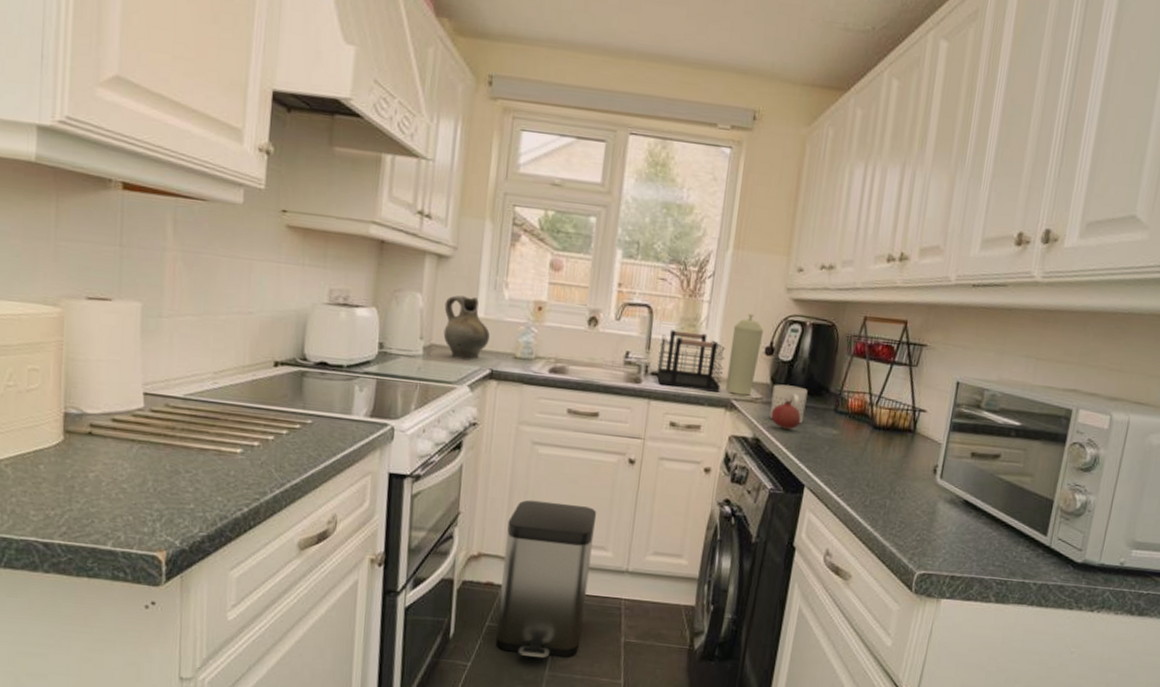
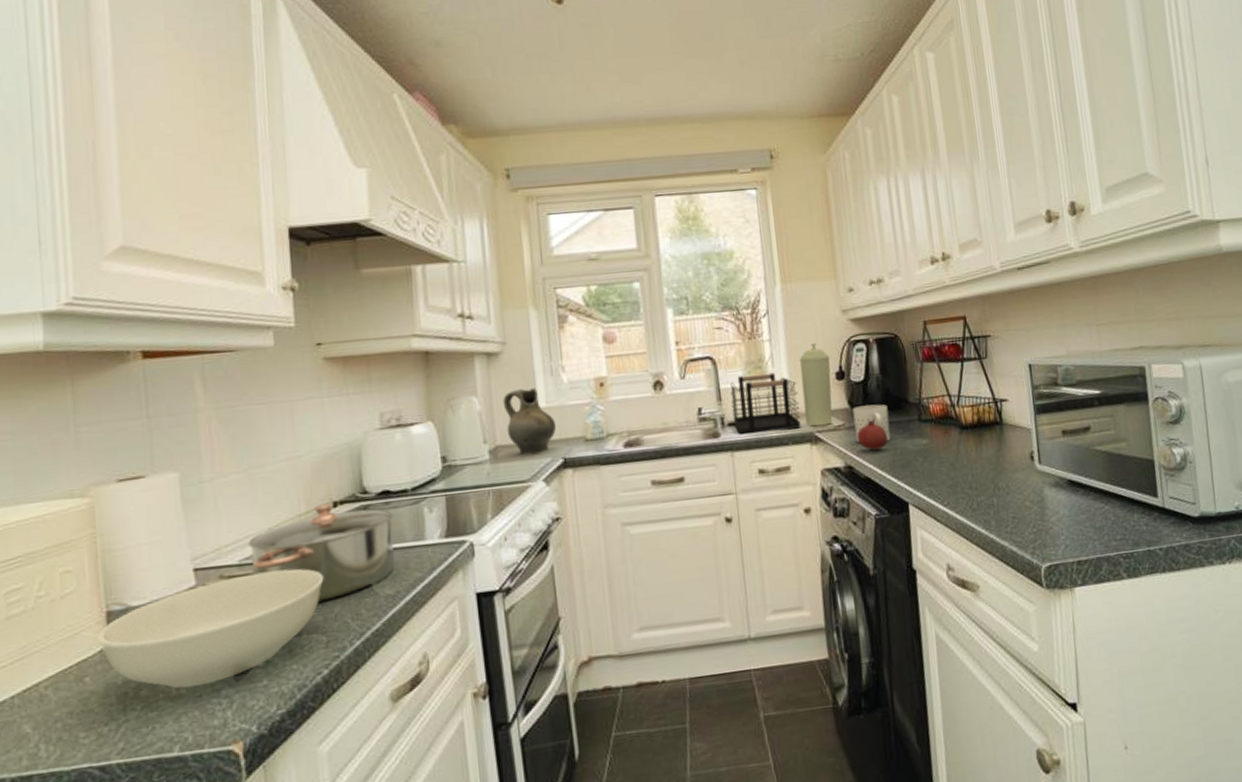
bowl: none [53,408,257,496] -> present [96,568,324,689]
cooking pot: none [194,361,327,448] -> present [248,503,395,602]
pedal bin: present [495,499,597,659] -> none [613,578,717,762]

